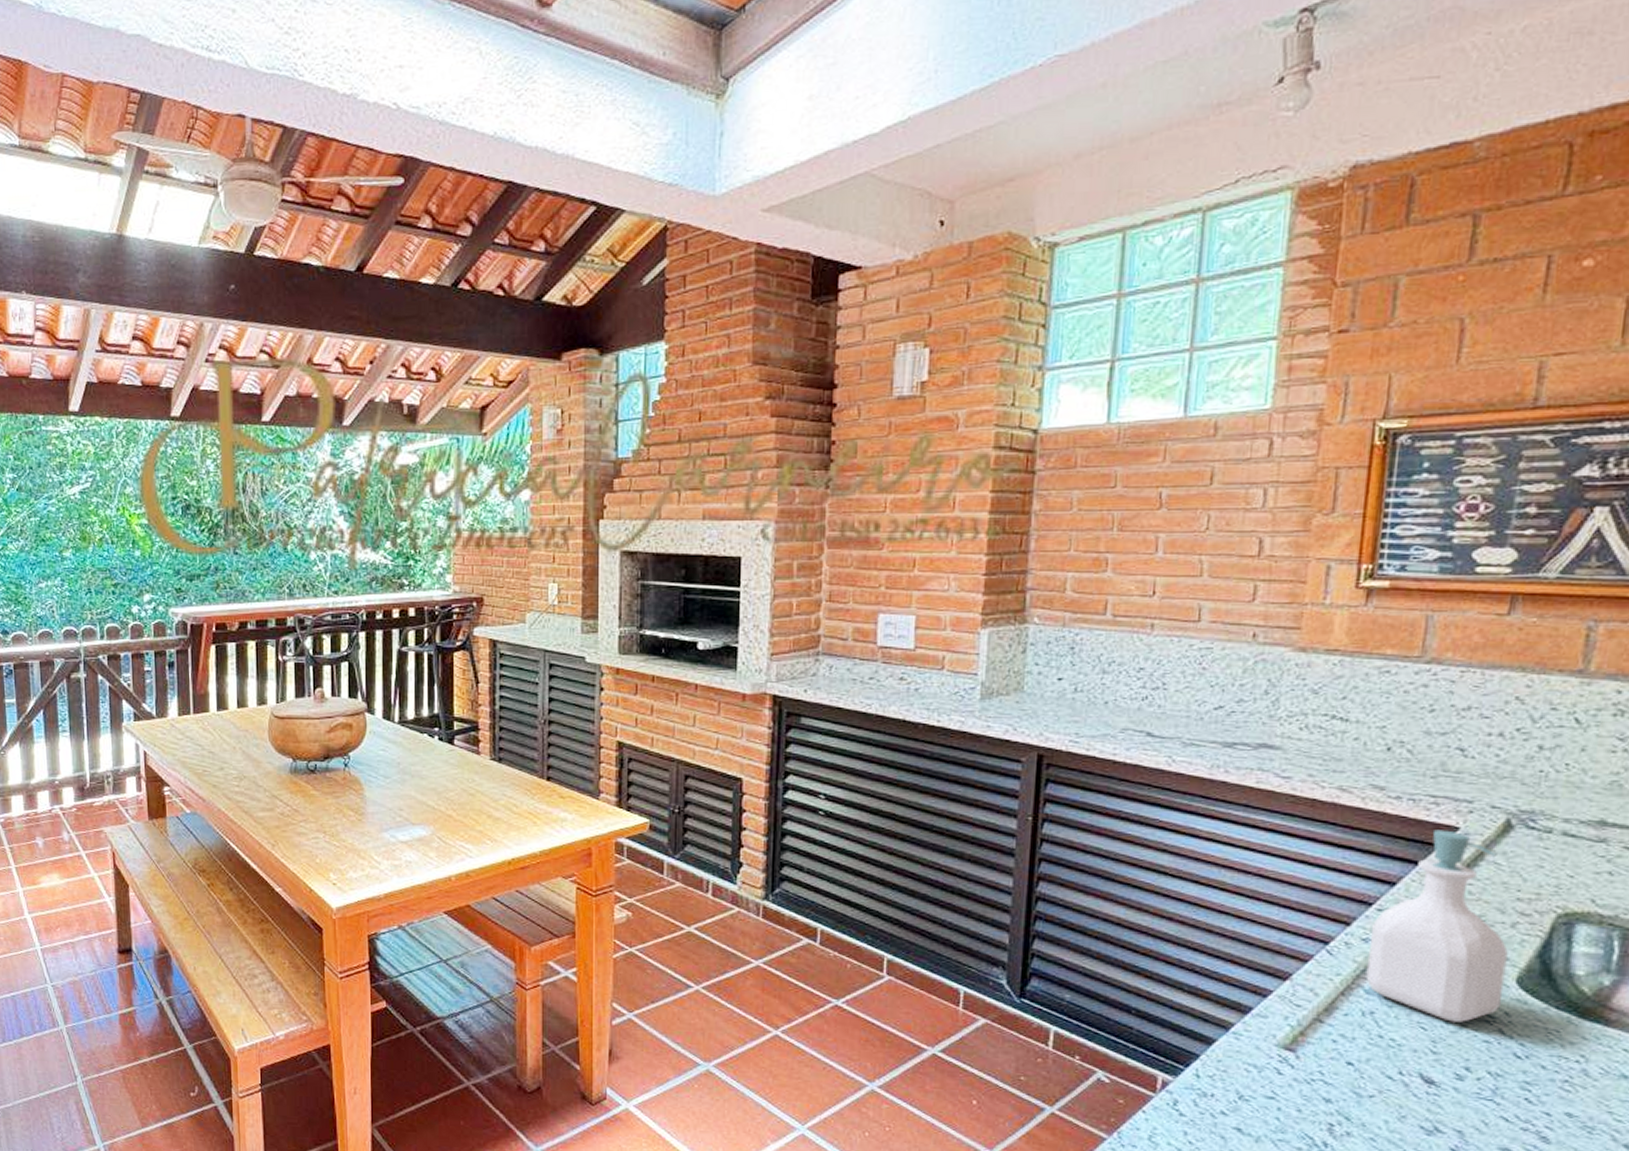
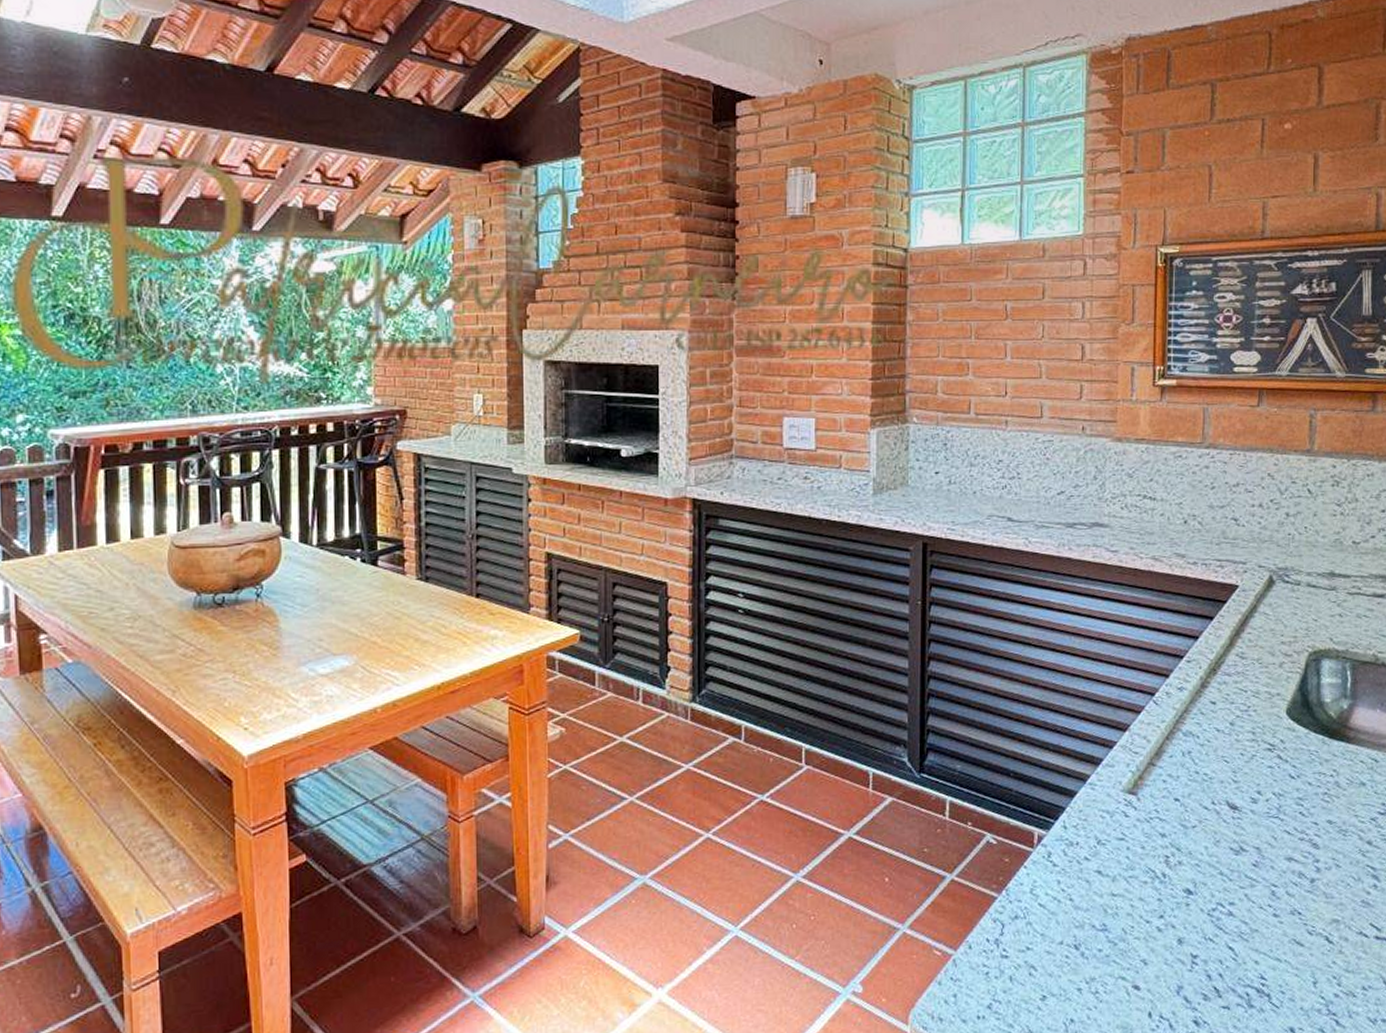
soap bottle: present [1365,830,1509,1022] -> none [1183,588,1280,753]

